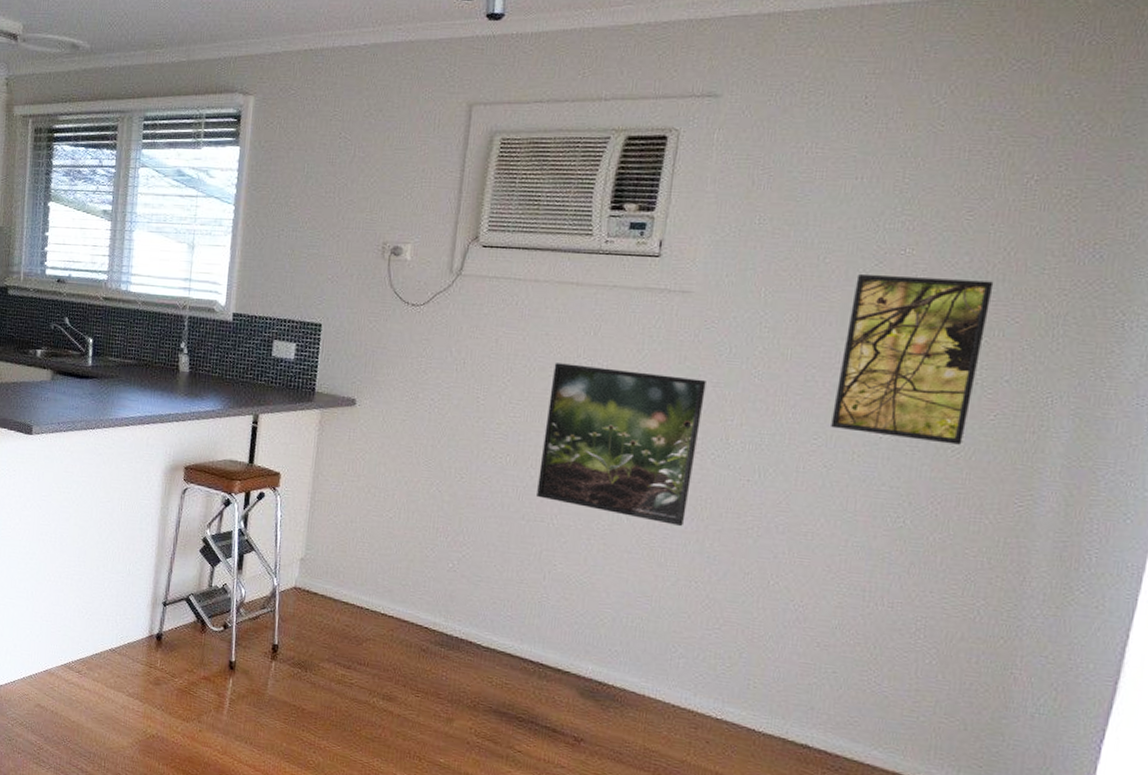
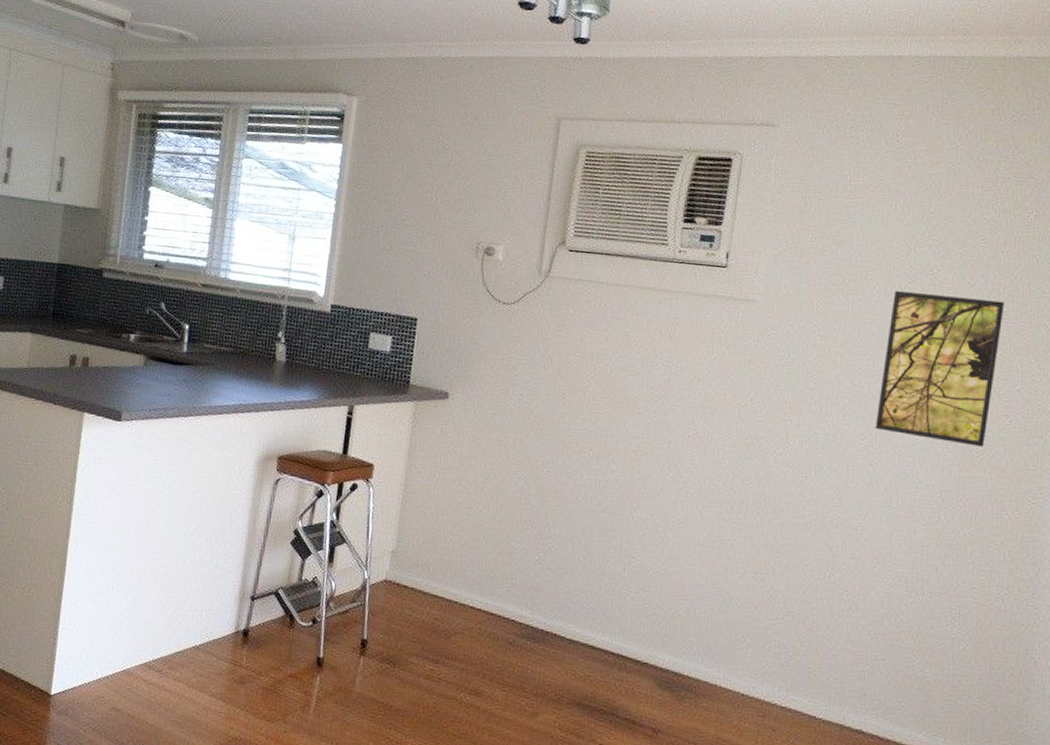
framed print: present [537,363,706,526] -> none [618,362,768,520]

